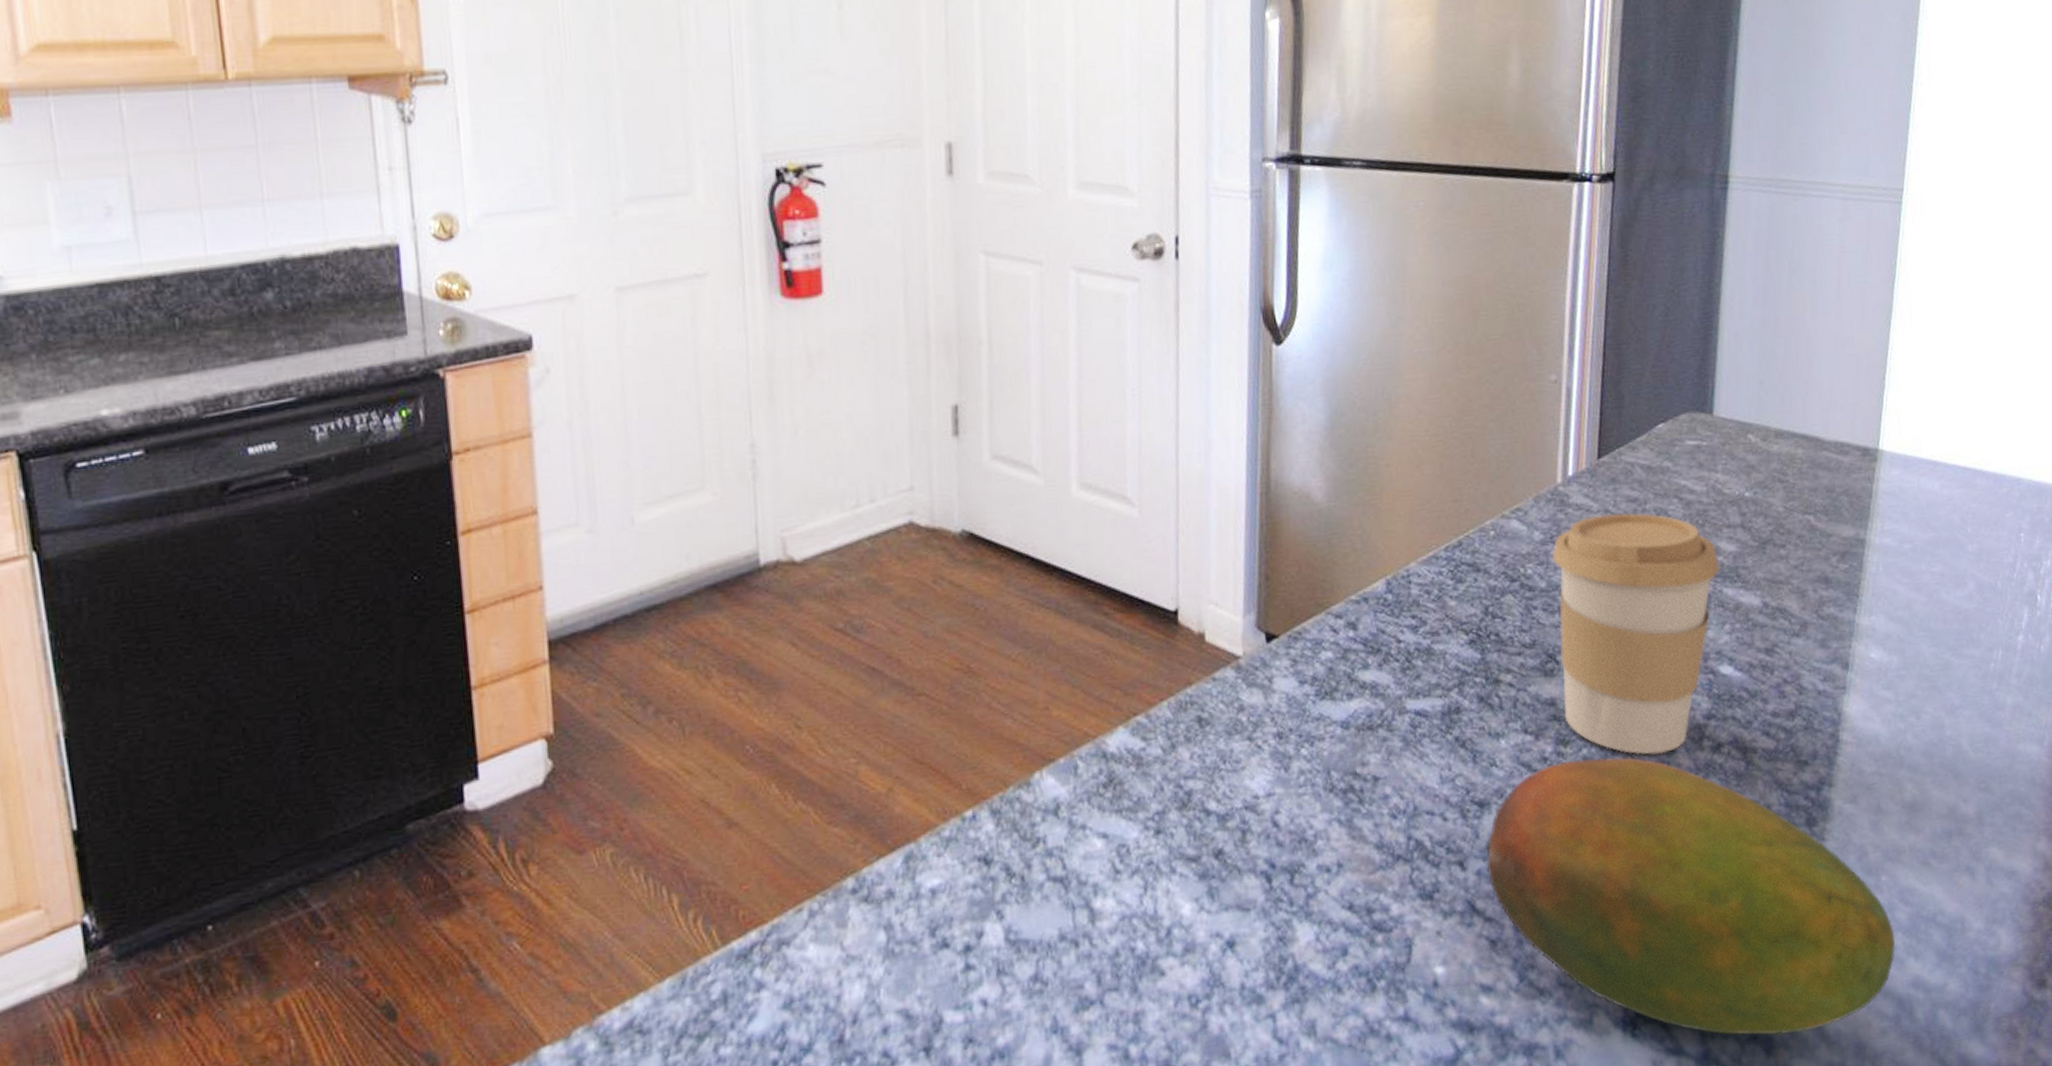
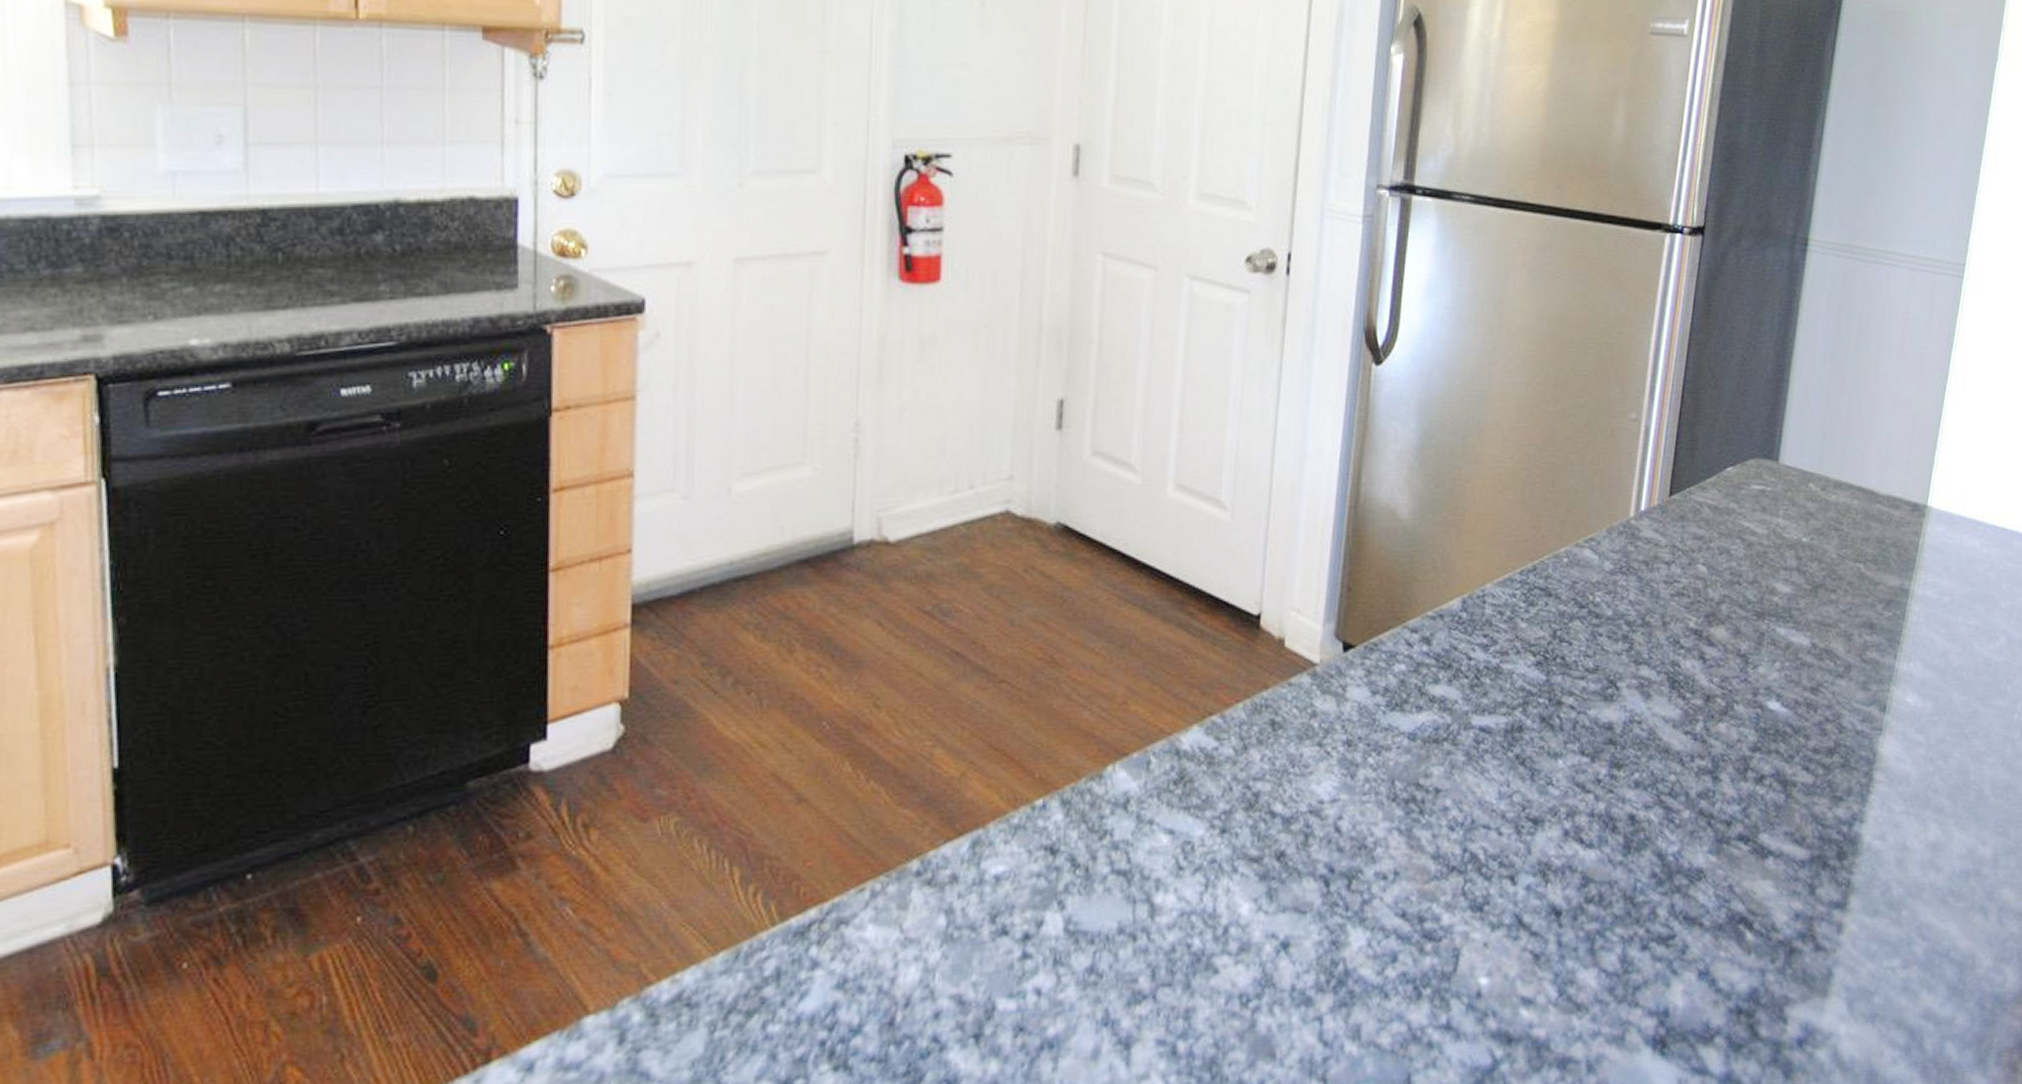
fruit: present [1485,757,1896,1036] -> none [1535,782,1911,1060]
coffee cup: present [1552,513,1721,755] -> none [1620,549,1775,783]

